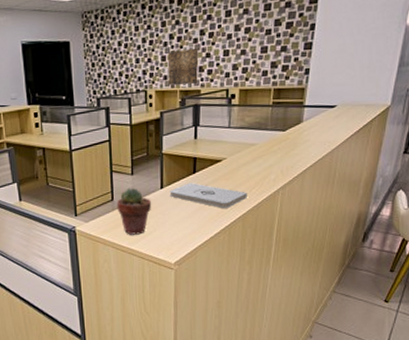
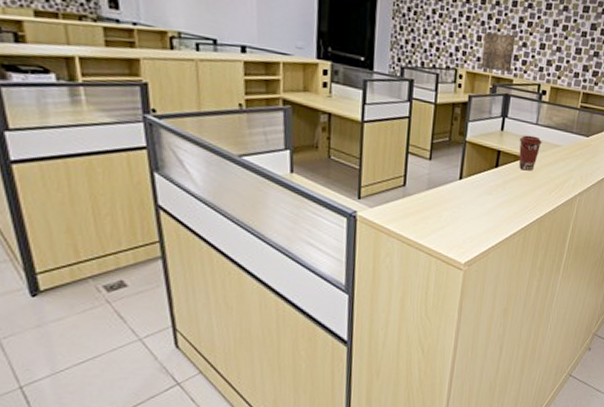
potted succulent: present [116,187,152,235] -> none [408,173,448,228]
notepad: present [169,183,247,208] -> none [468,177,546,209]
coffee cup: none [213,139,237,173] -> present [518,135,542,171]

